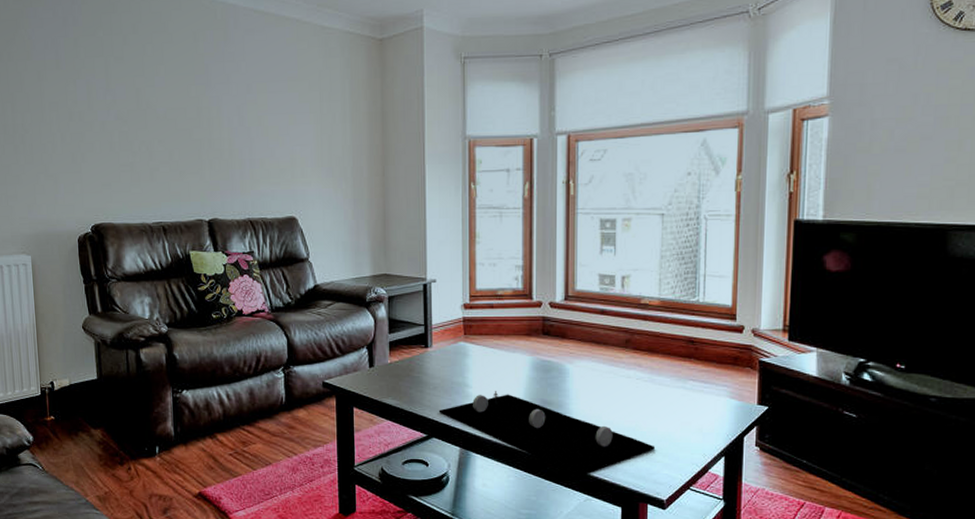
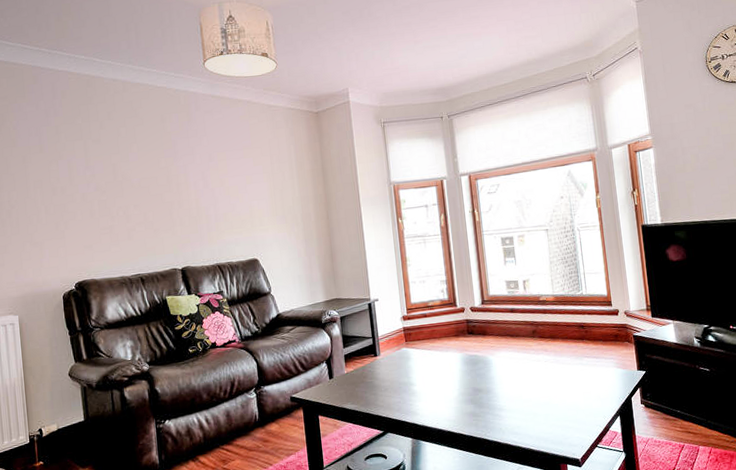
decorative tray: present [438,390,656,476] -> none [391,385,567,449]

